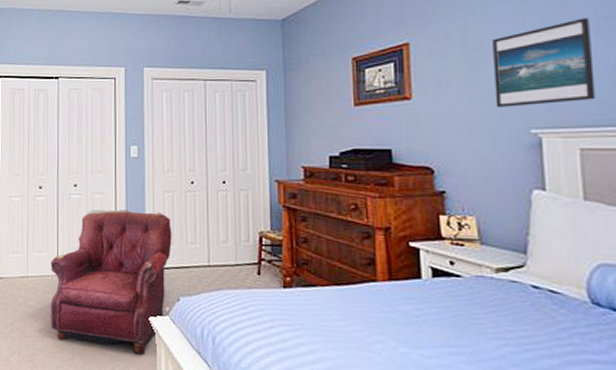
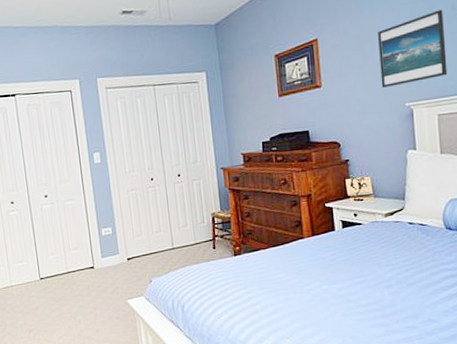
armchair: present [50,209,172,355] -> none [32,209,140,335]

